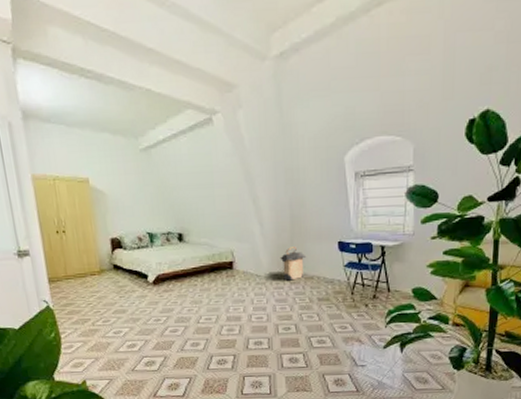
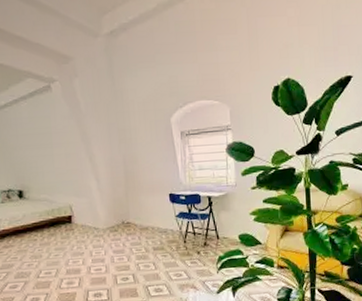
laundry hamper: present [280,247,307,281] -> none [116,200,141,232]

